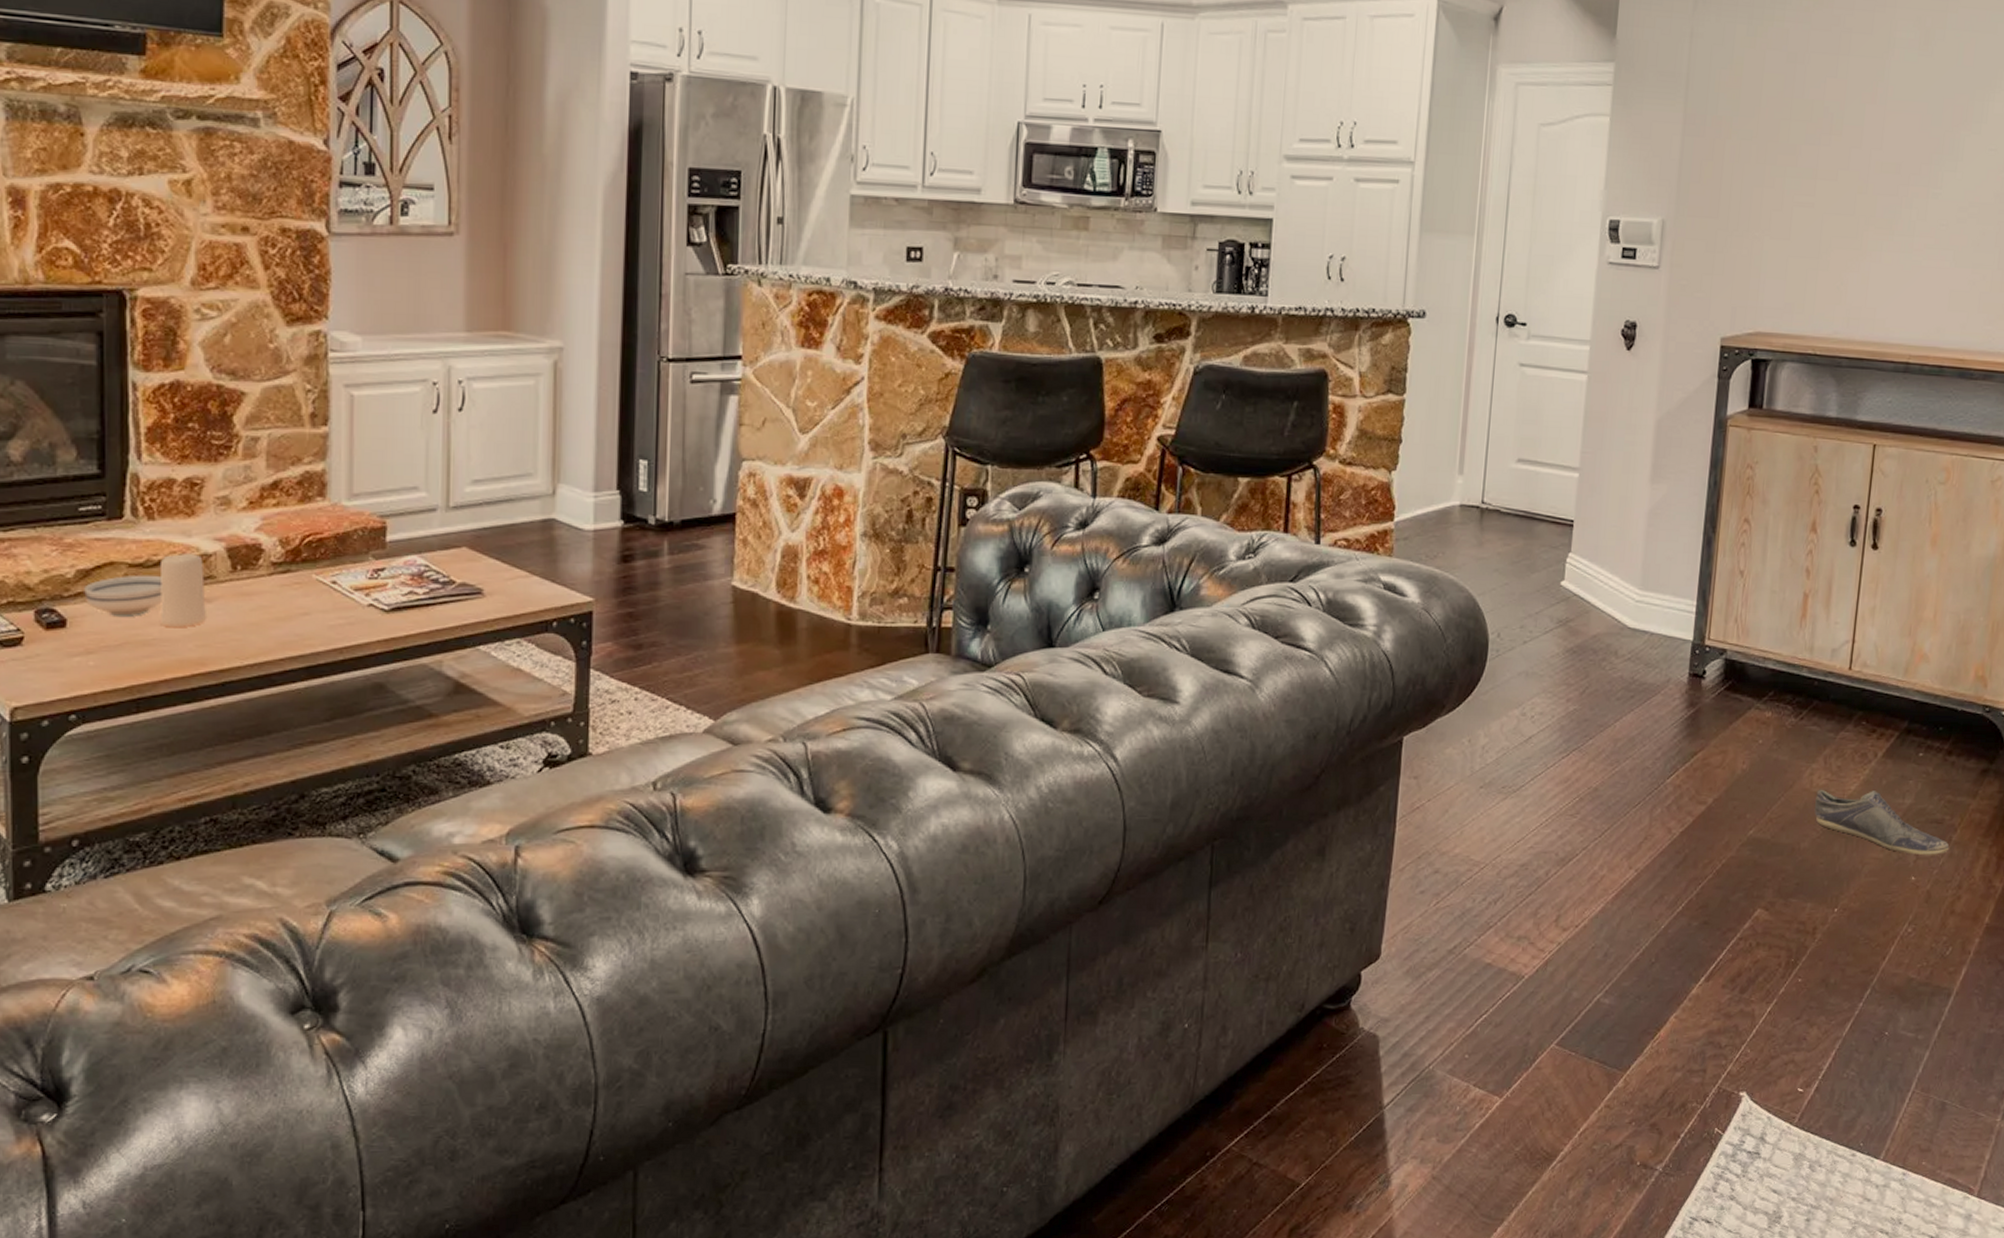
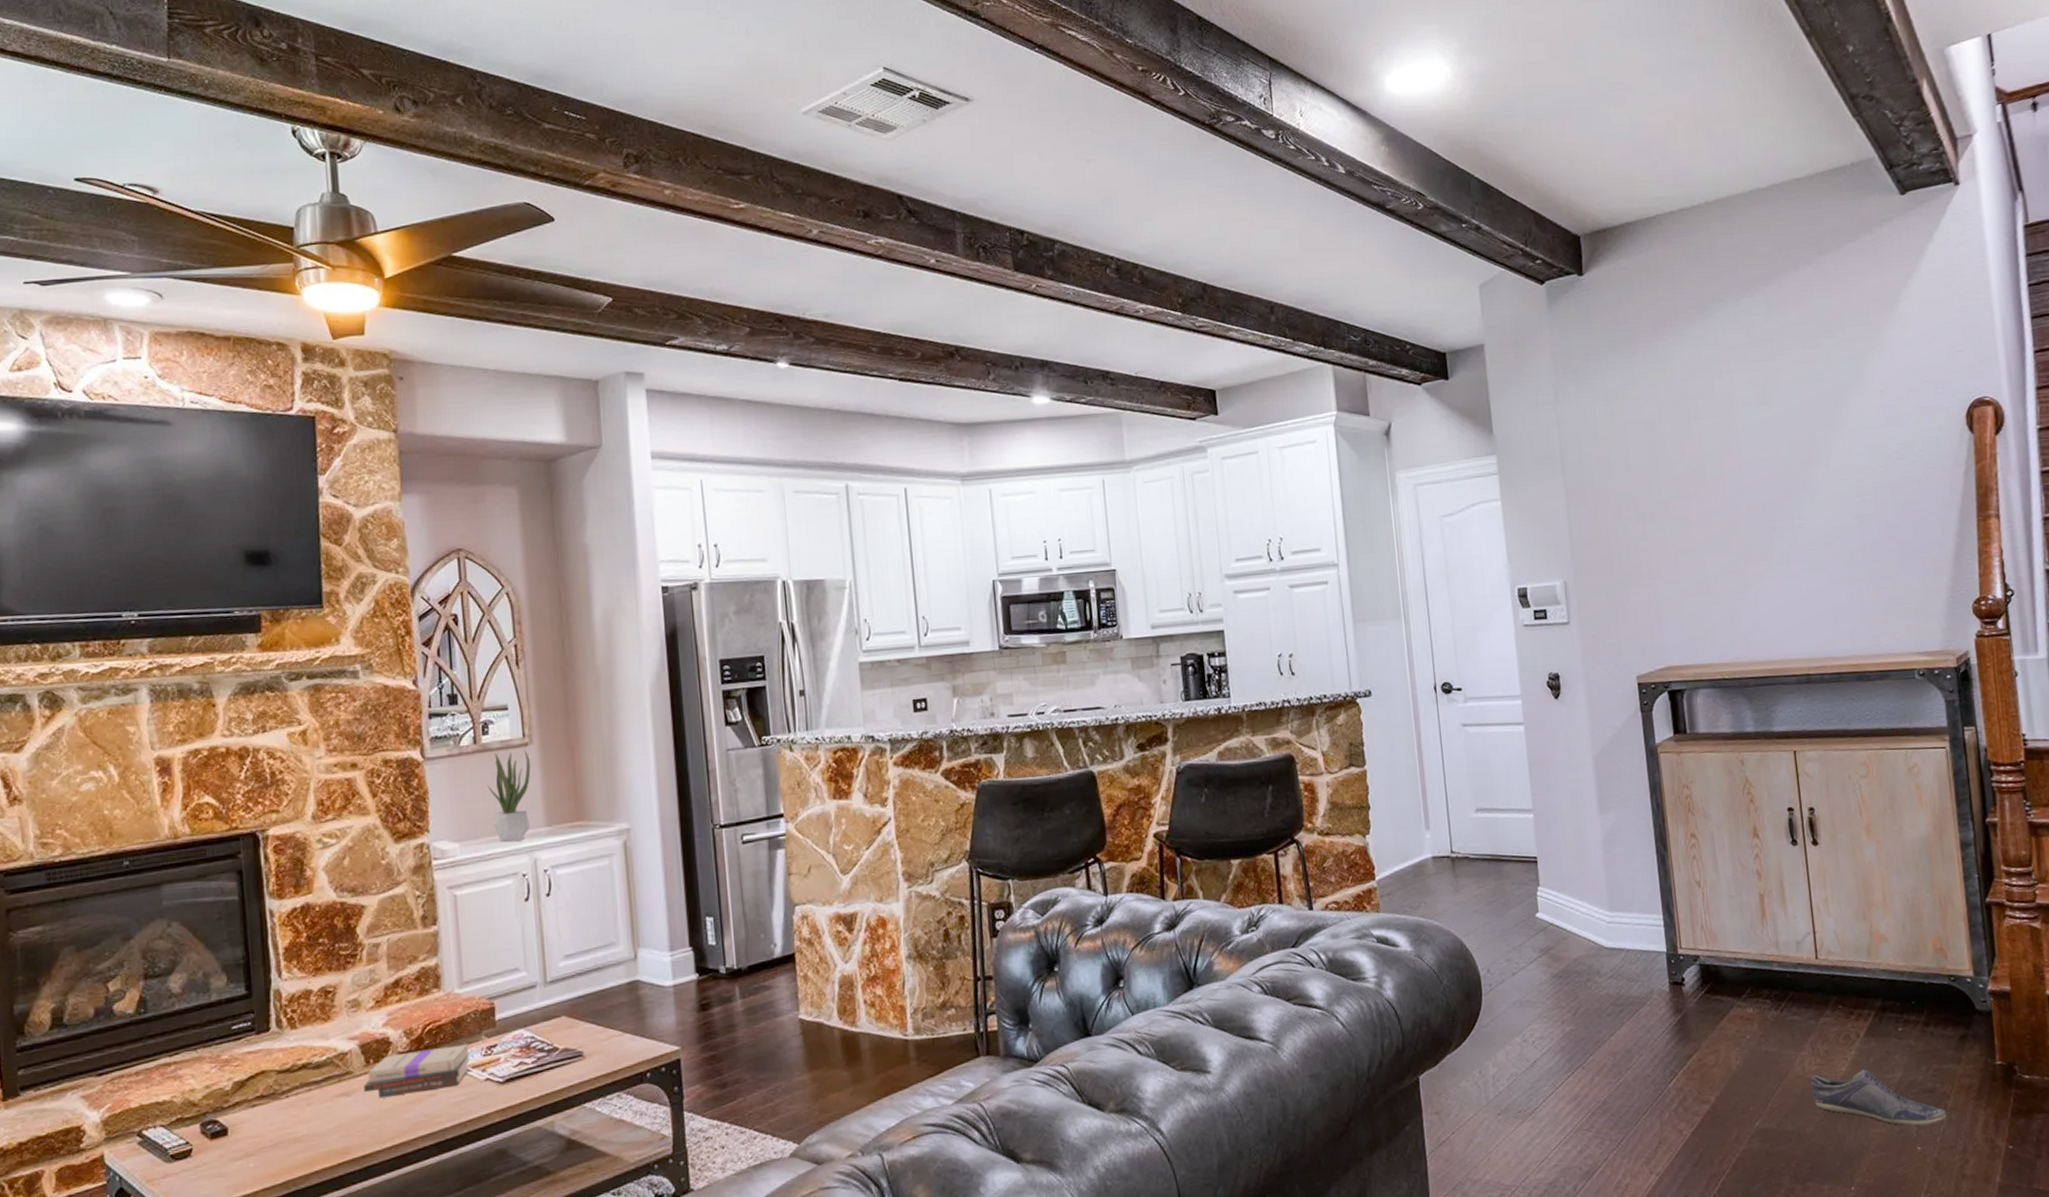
bowl: present [84,575,162,616] -> none [241,1077,309,1119]
candle: present [159,554,208,628] -> none [303,1054,348,1123]
books: none [228,563,353,610] -> present [364,1044,470,1098]
potted plant: none [401,238,454,344] -> present [487,750,531,843]

